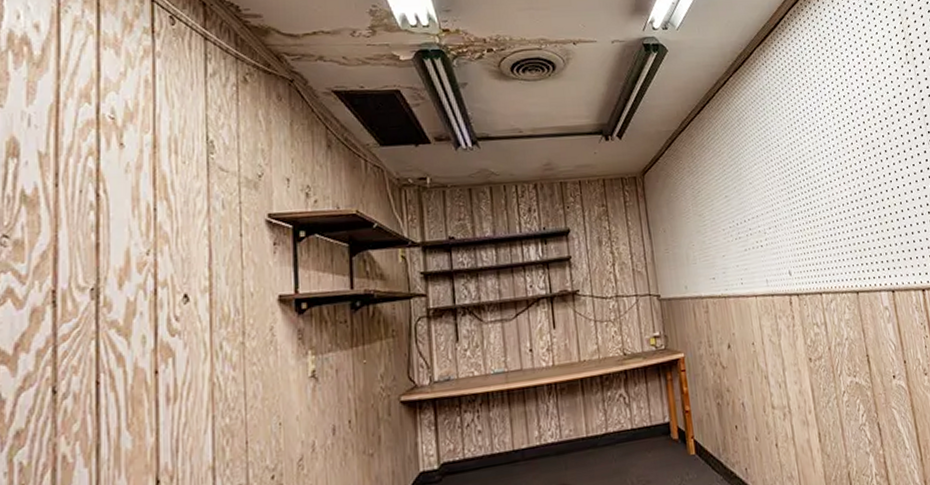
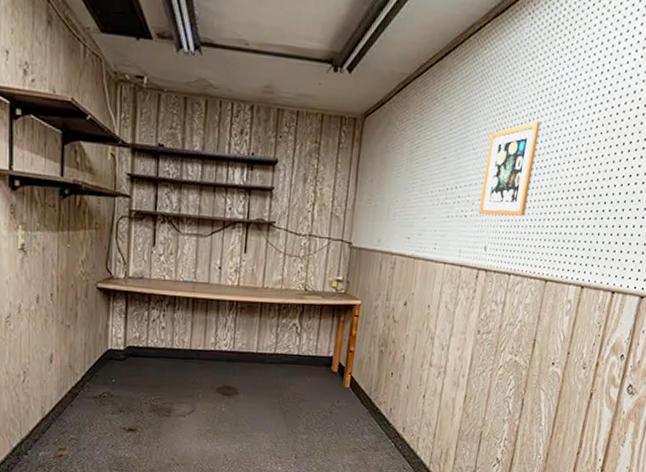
picture frame: none [761,148,816,241] -> present [478,121,541,216]

